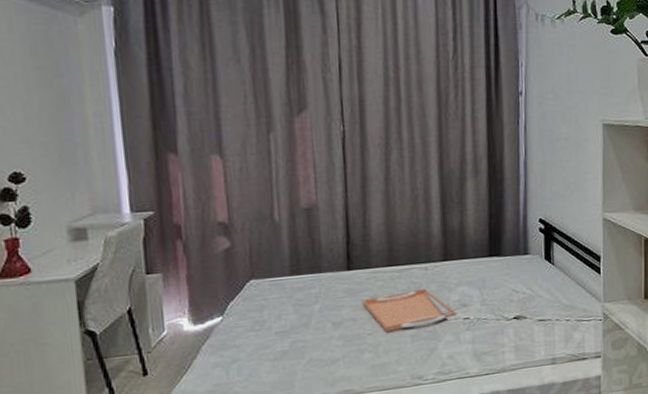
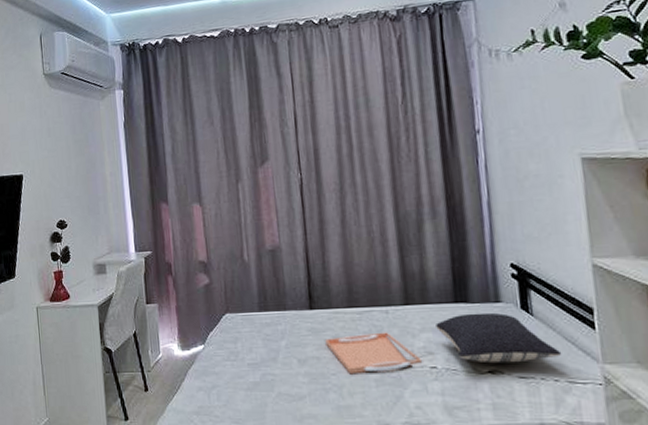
pillow: none [471,264,574,311] -> present [436,312,562,364]

